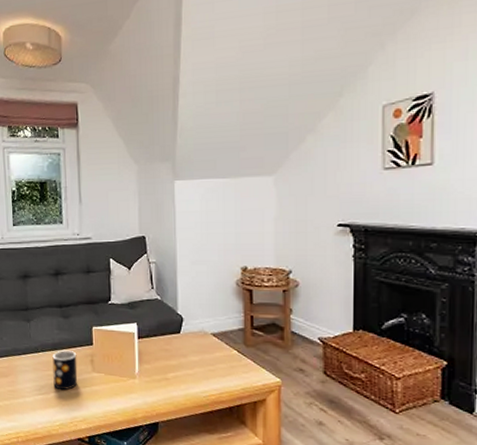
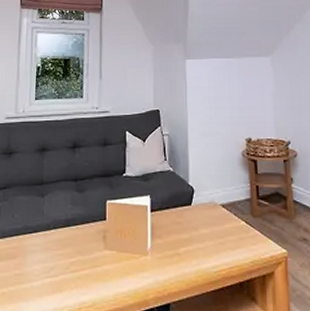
mug: present [52,350,78,391] -> none [63,227,89,272]

